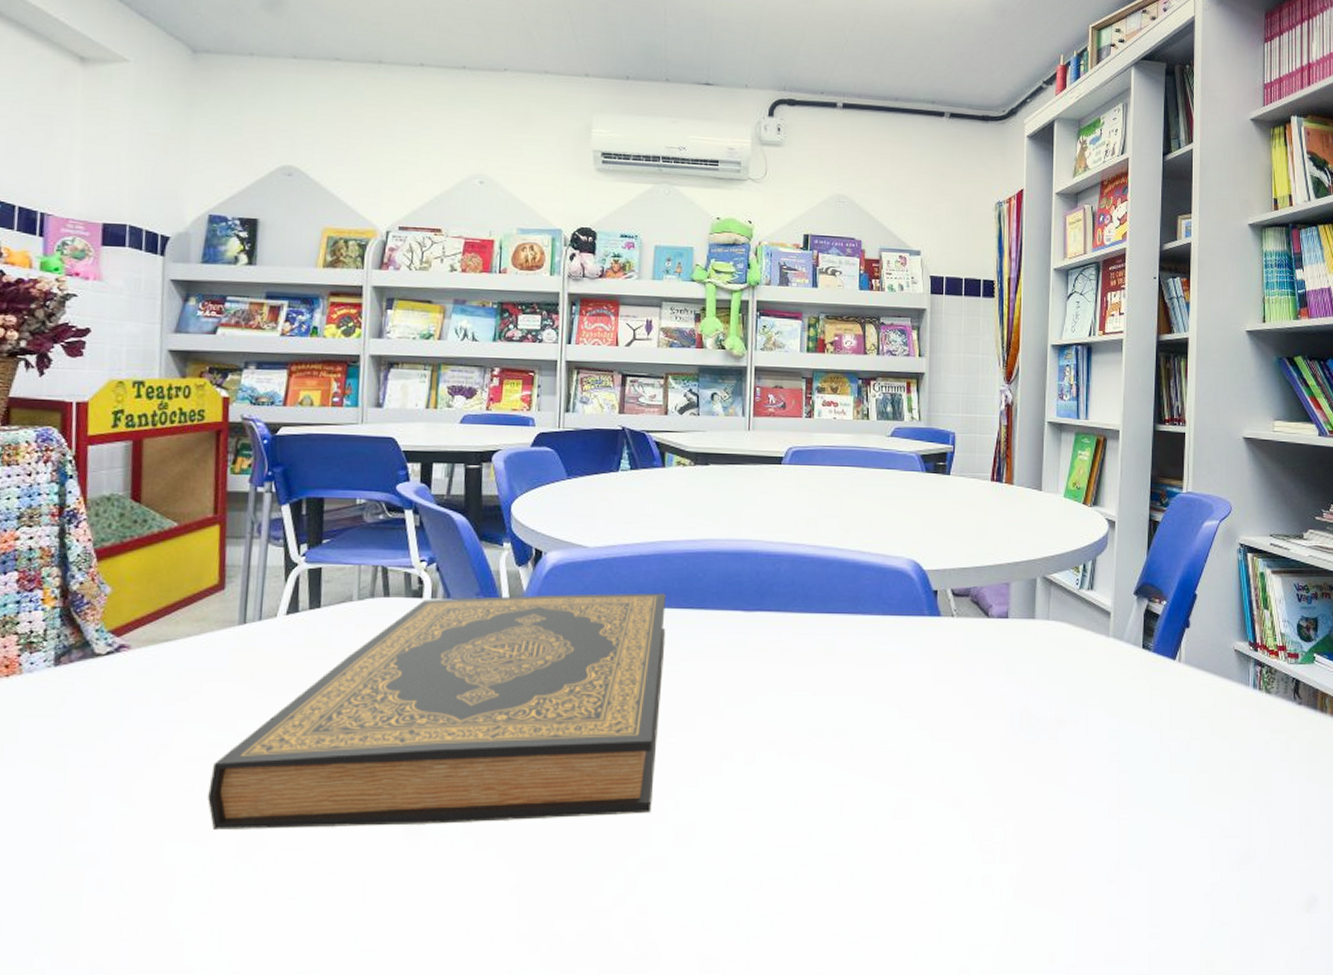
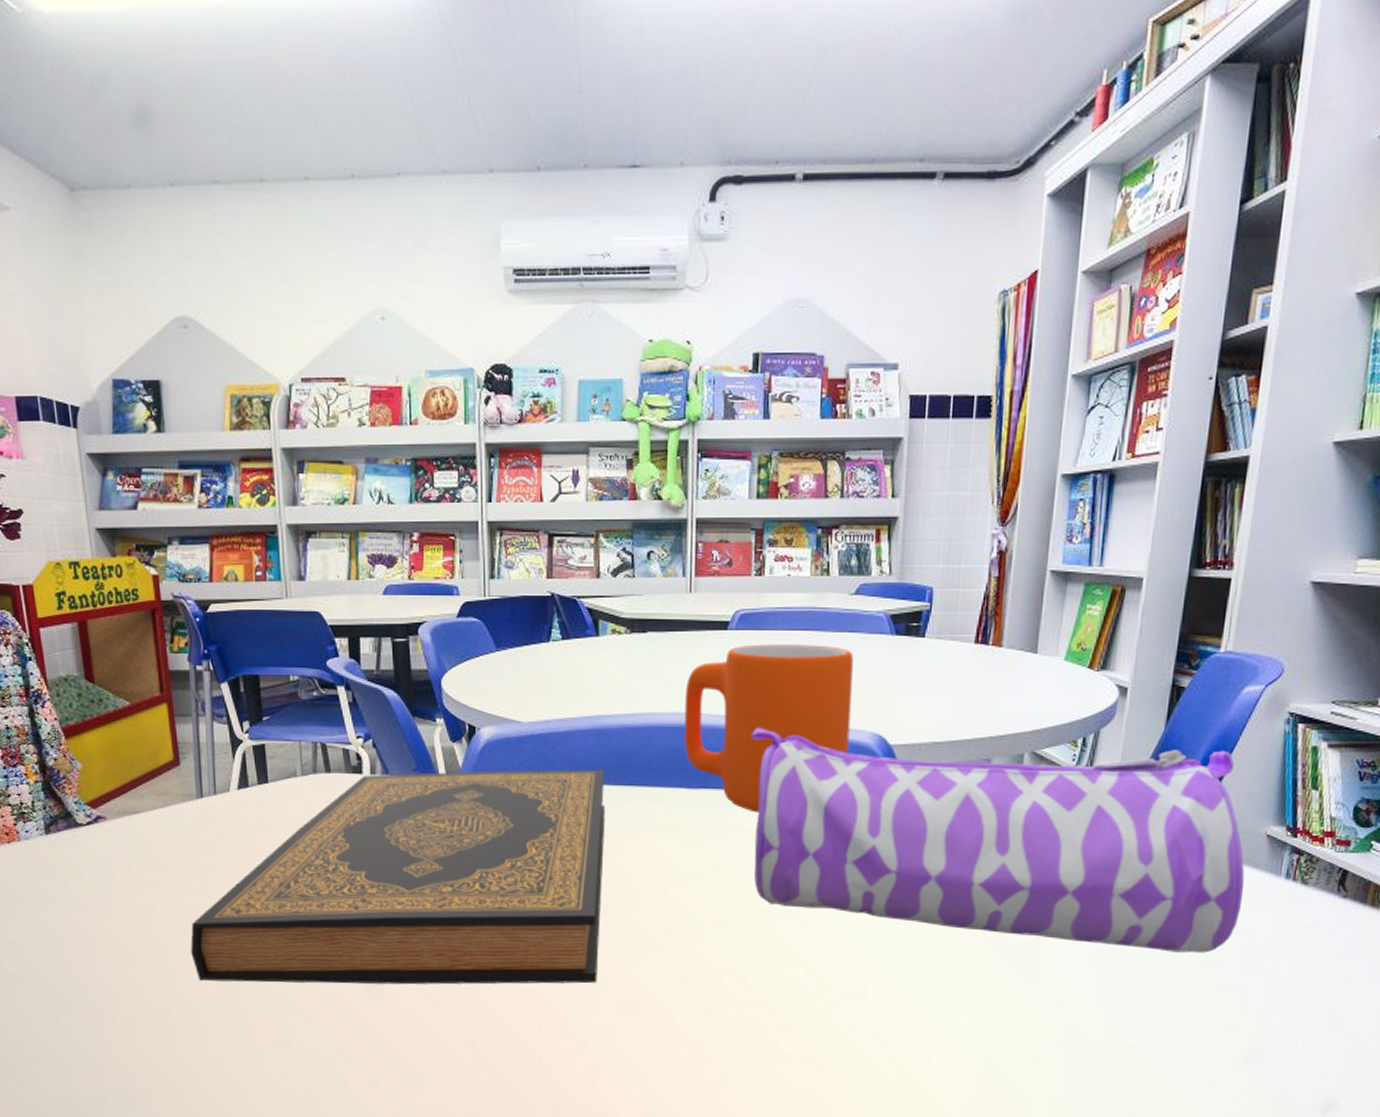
mug: none [741,478,891,634] -> present [684,644,853,813]
pencil case: none [801,553,1222,760] -> present [750,727,1245,953]

